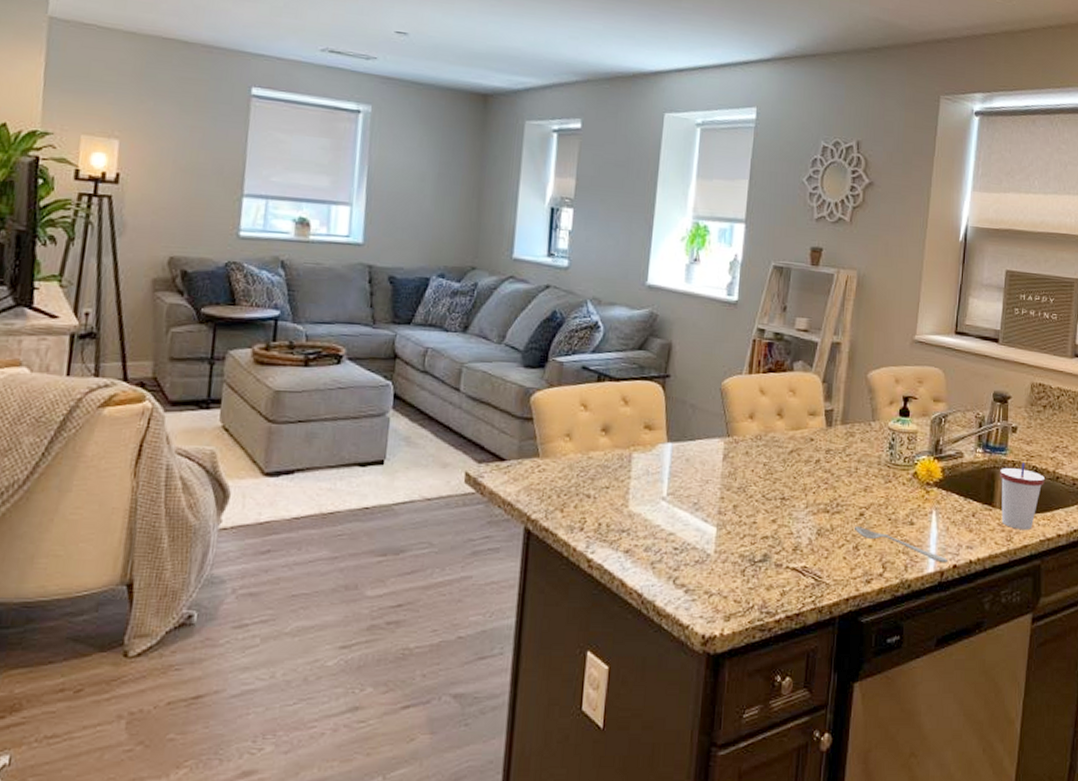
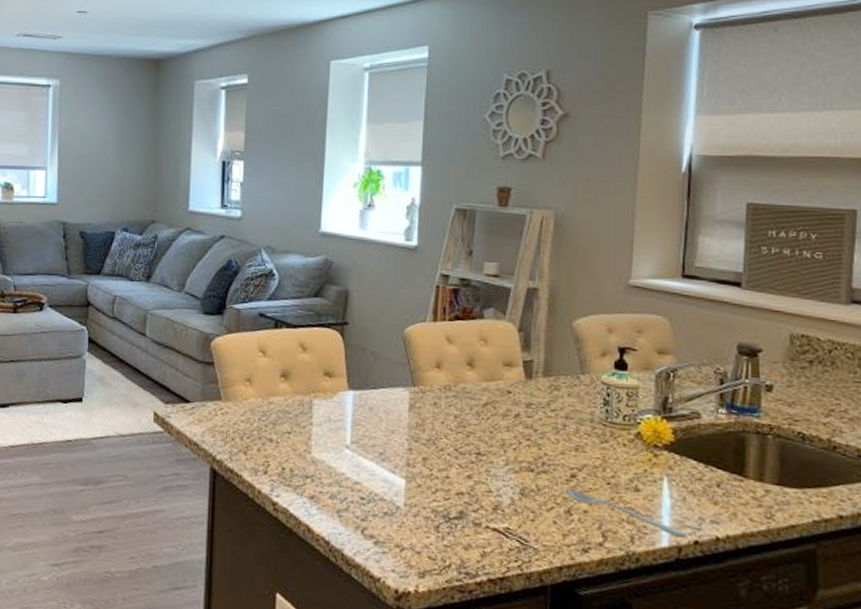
cup: present [1000,462,1045,529] -> none [752,427,816,507]

